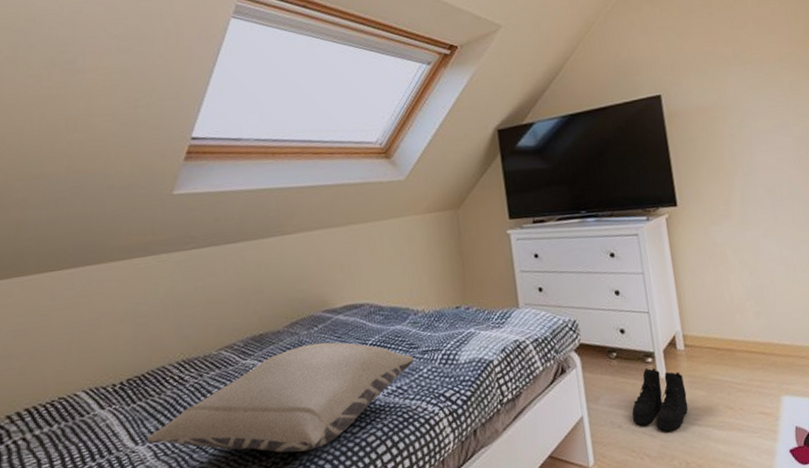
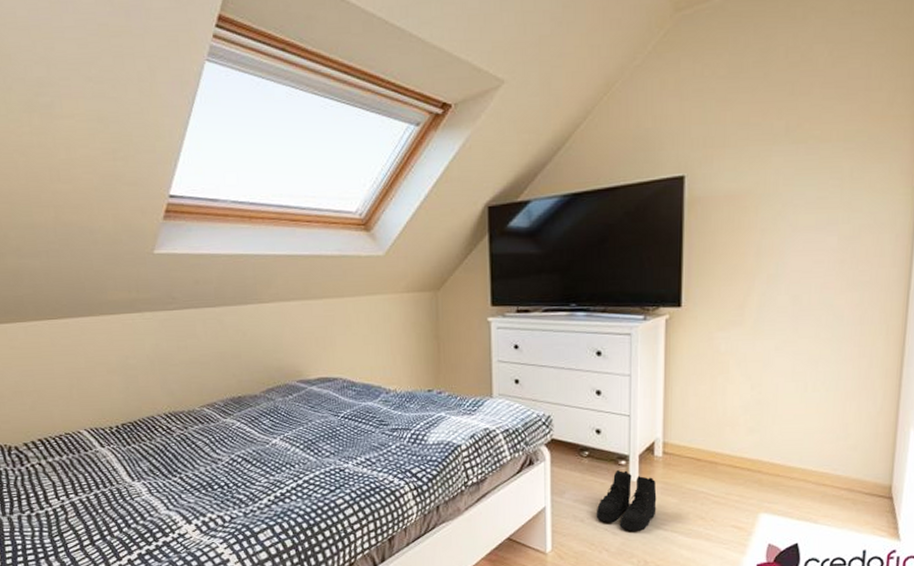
pillow: present [148,342,414,453] -> none [142,410,383,505]

